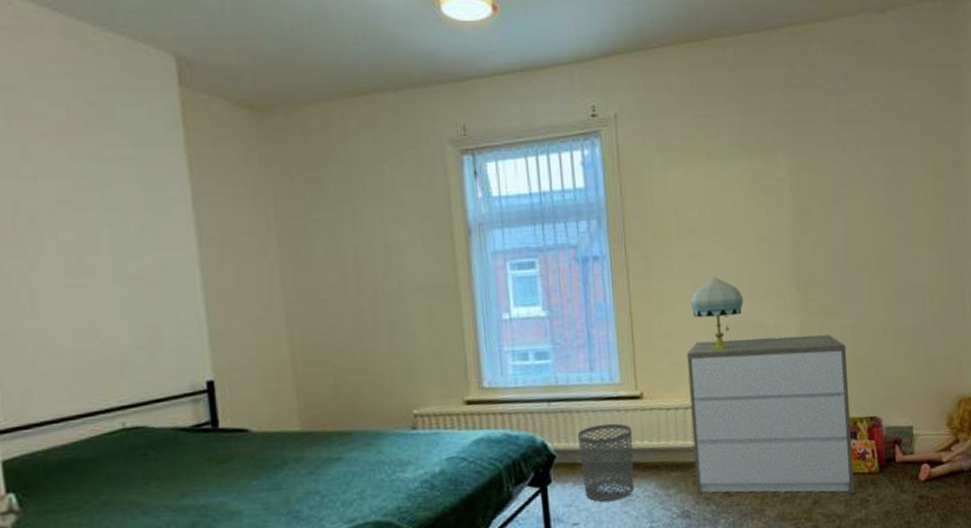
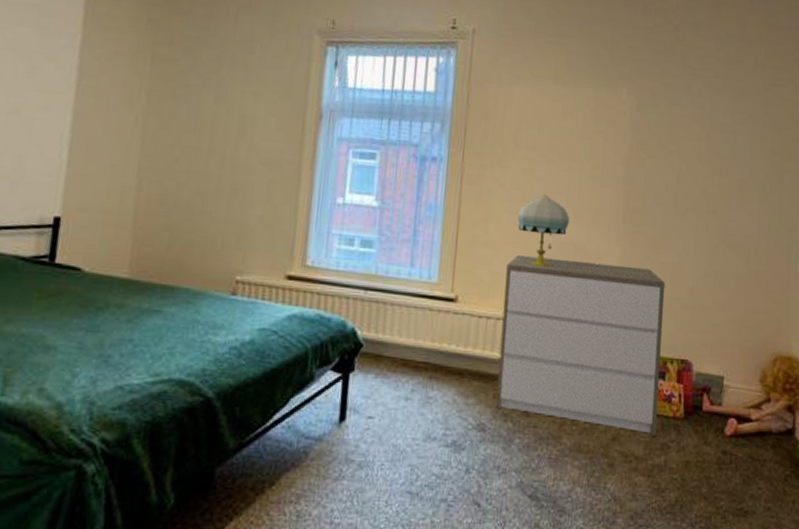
waste bin: present [577,423,635,502] -> none [384,320,442,401]

